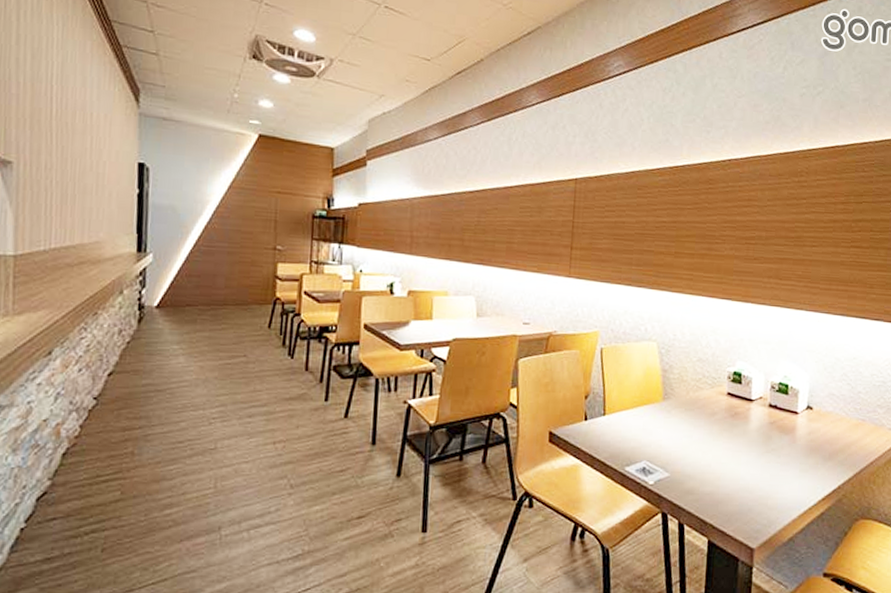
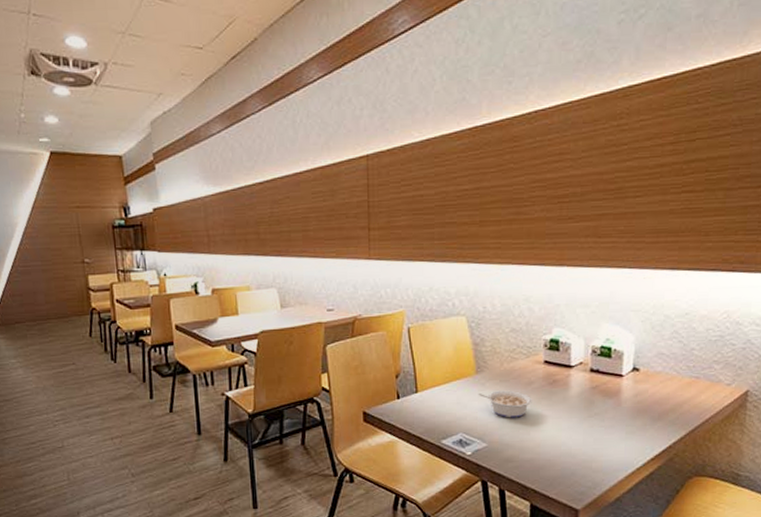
legume: none [663,420,715,449] -> present [478,391,532,418]

